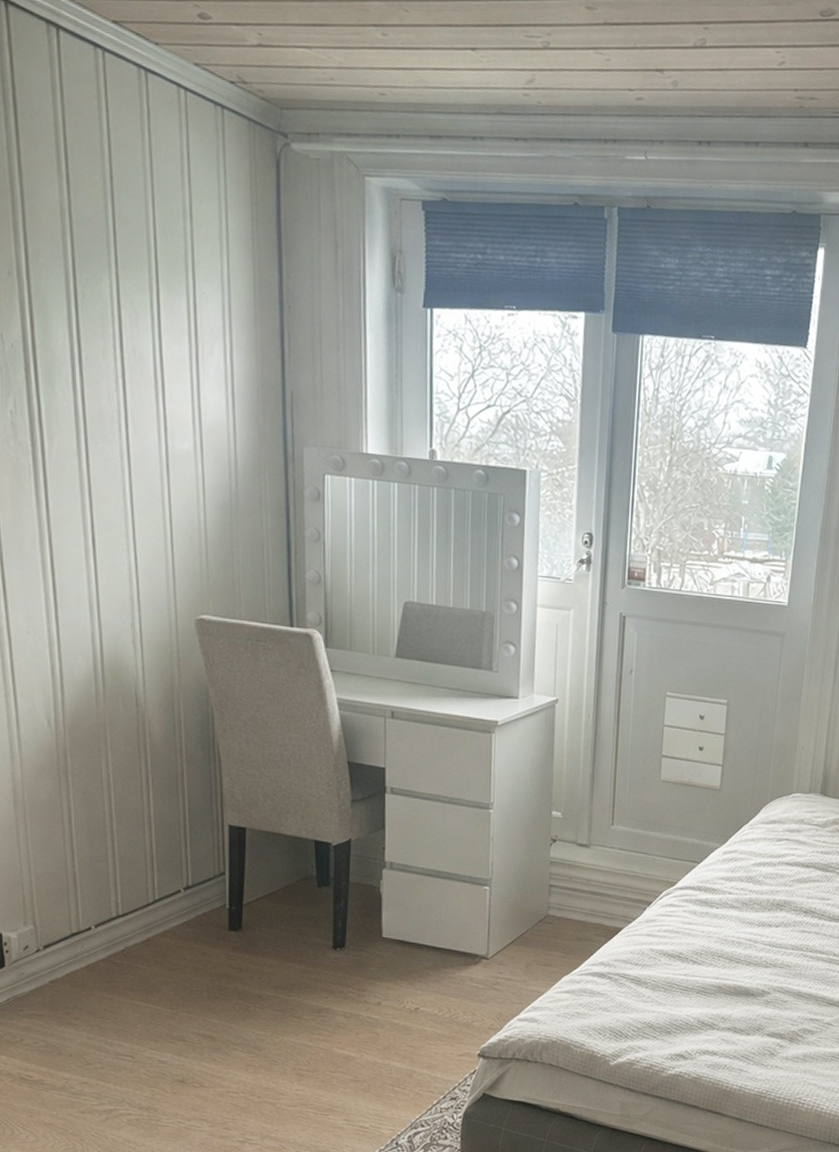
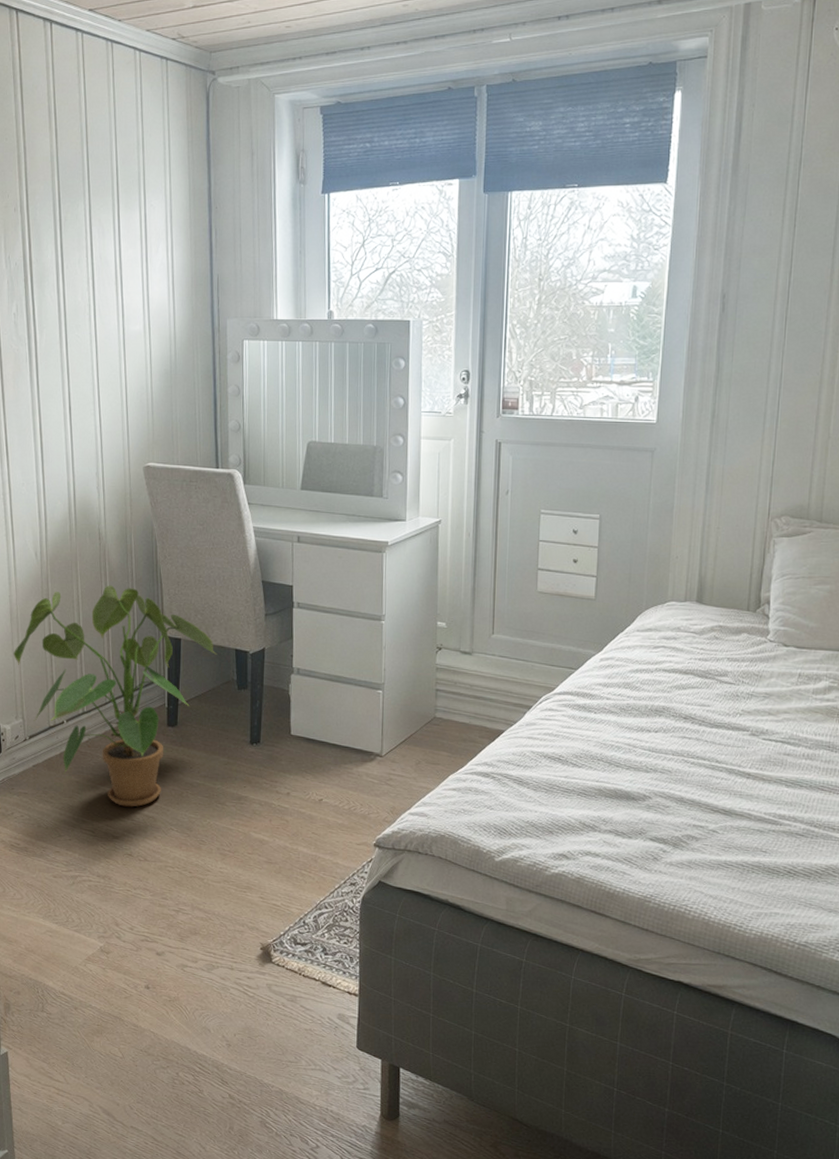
house plant: none [20,762,293,1026] -> present [14,585,218,807]

